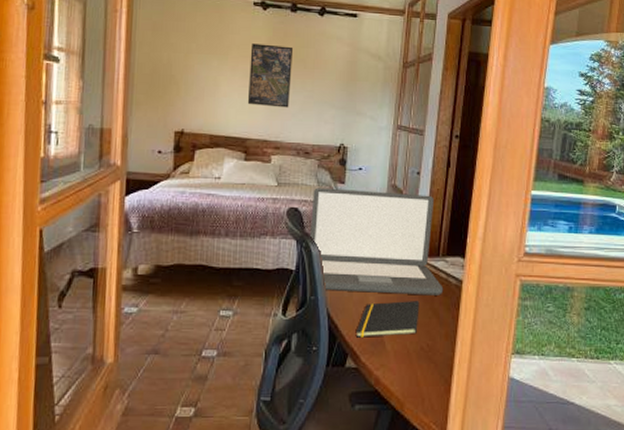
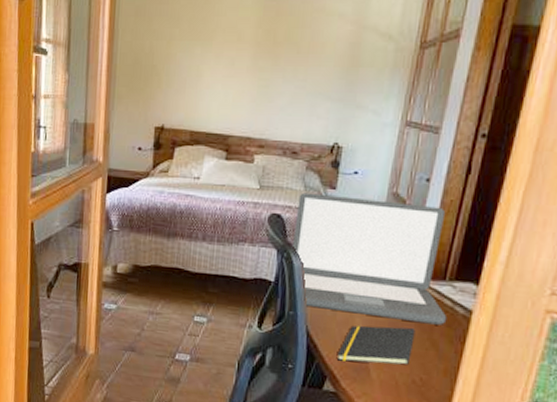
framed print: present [247,43,294,108] -> none [231,26,286,100]

